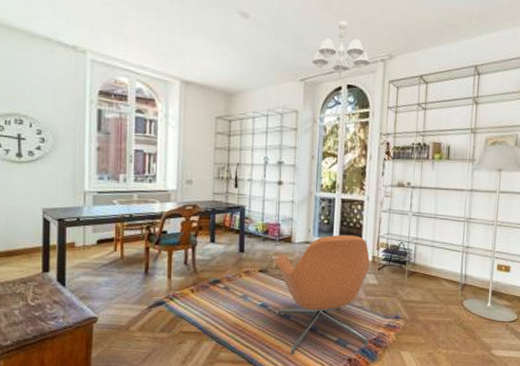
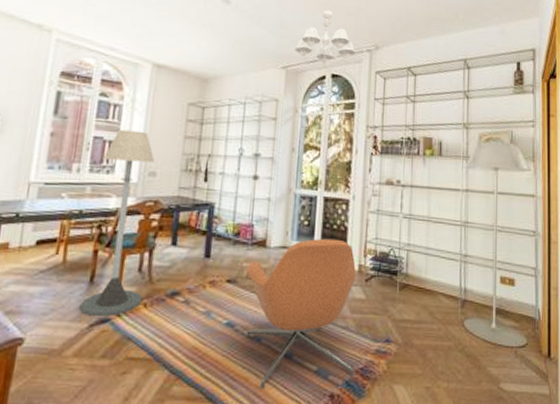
floor lamp: none [139,143,191,300] -> present [79,129,155,316]

